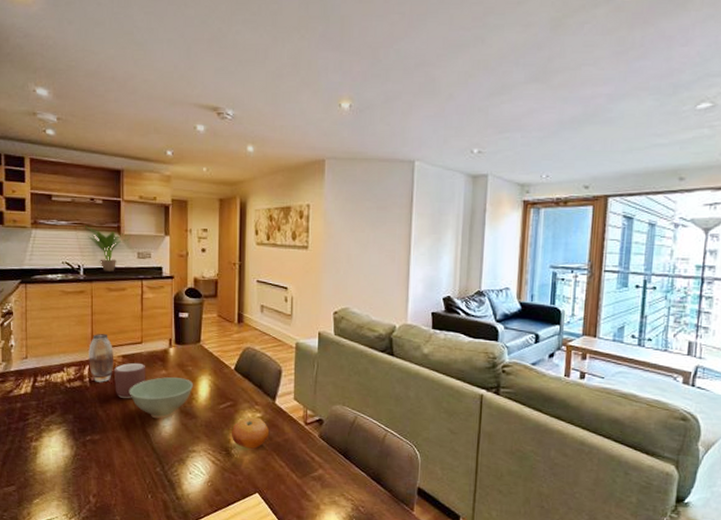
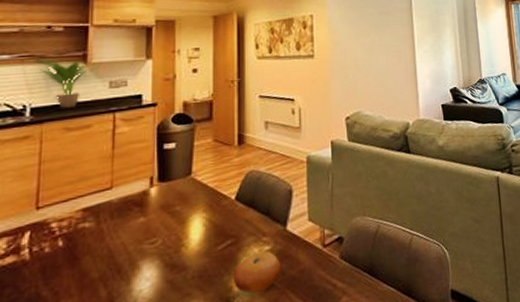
vase: present [89,334,114,382] -> none [30,185,71,252]
mug: present [114,362,146,399] -> none [69,213,117,266]
bowl: present [129,377,193,419] -> none [90,221,182,284]

